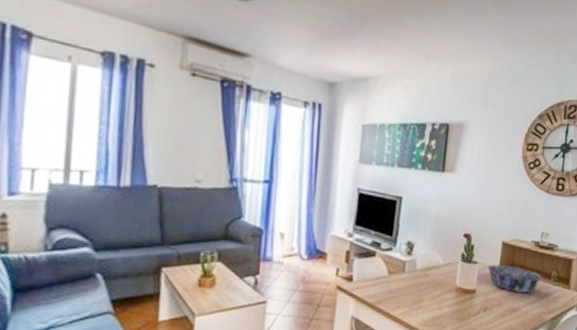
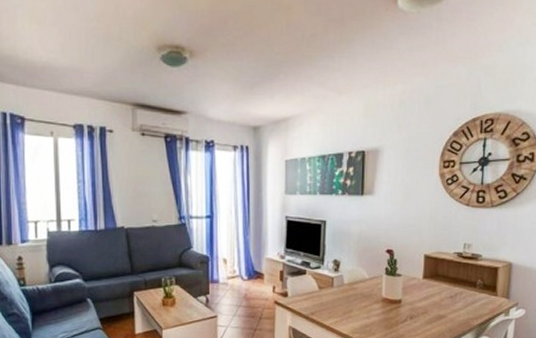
decorative bowl: present [487,264,542,293] -> none [411,276,467,301]

